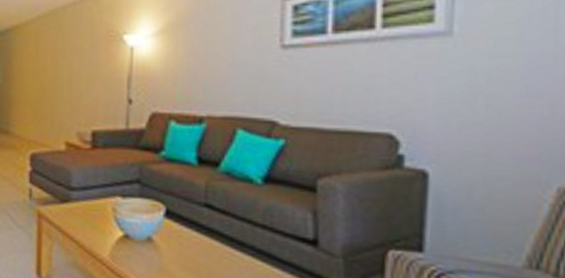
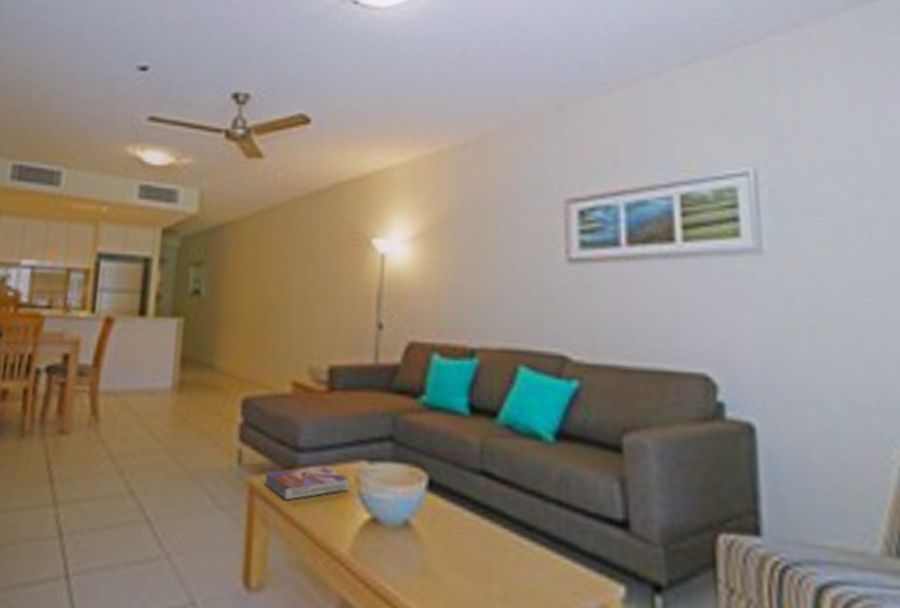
textbook: none [48,199,108,223] -> present [264,465,349,501]

